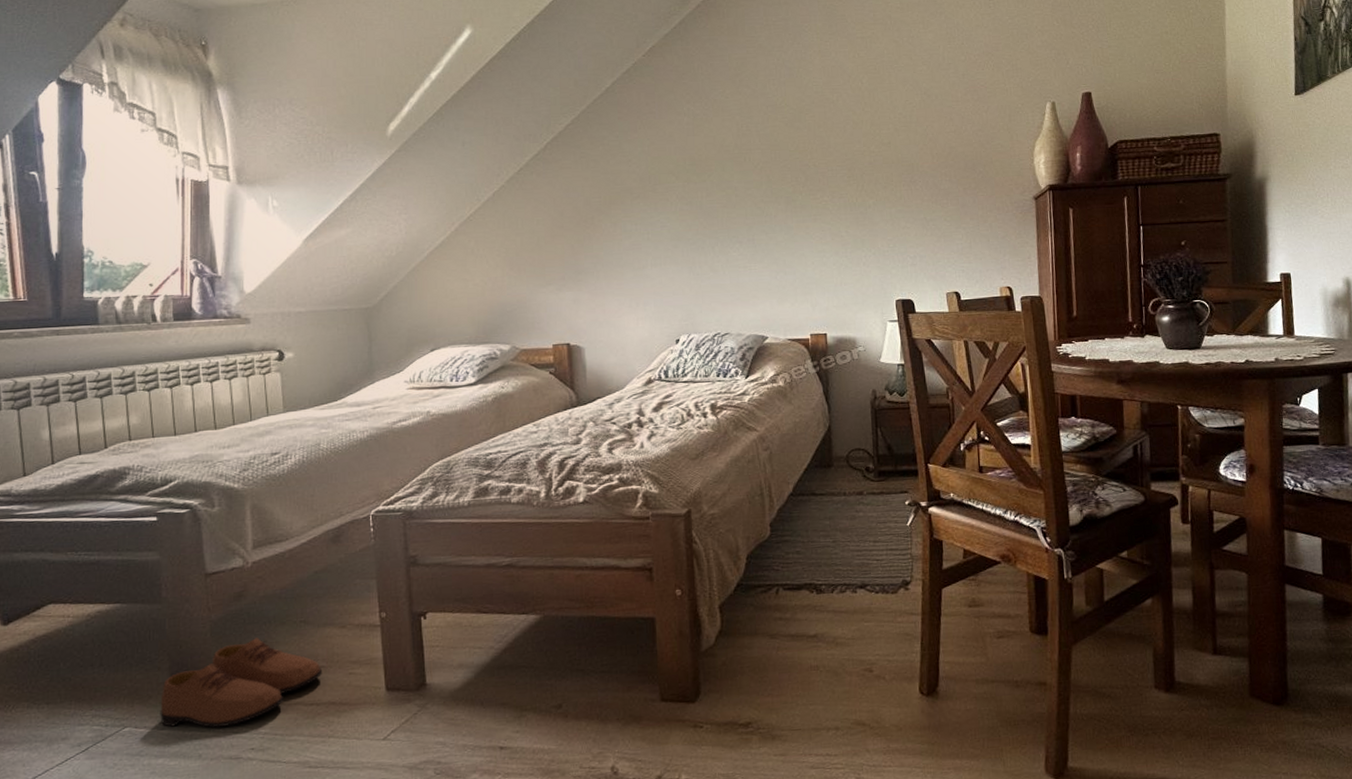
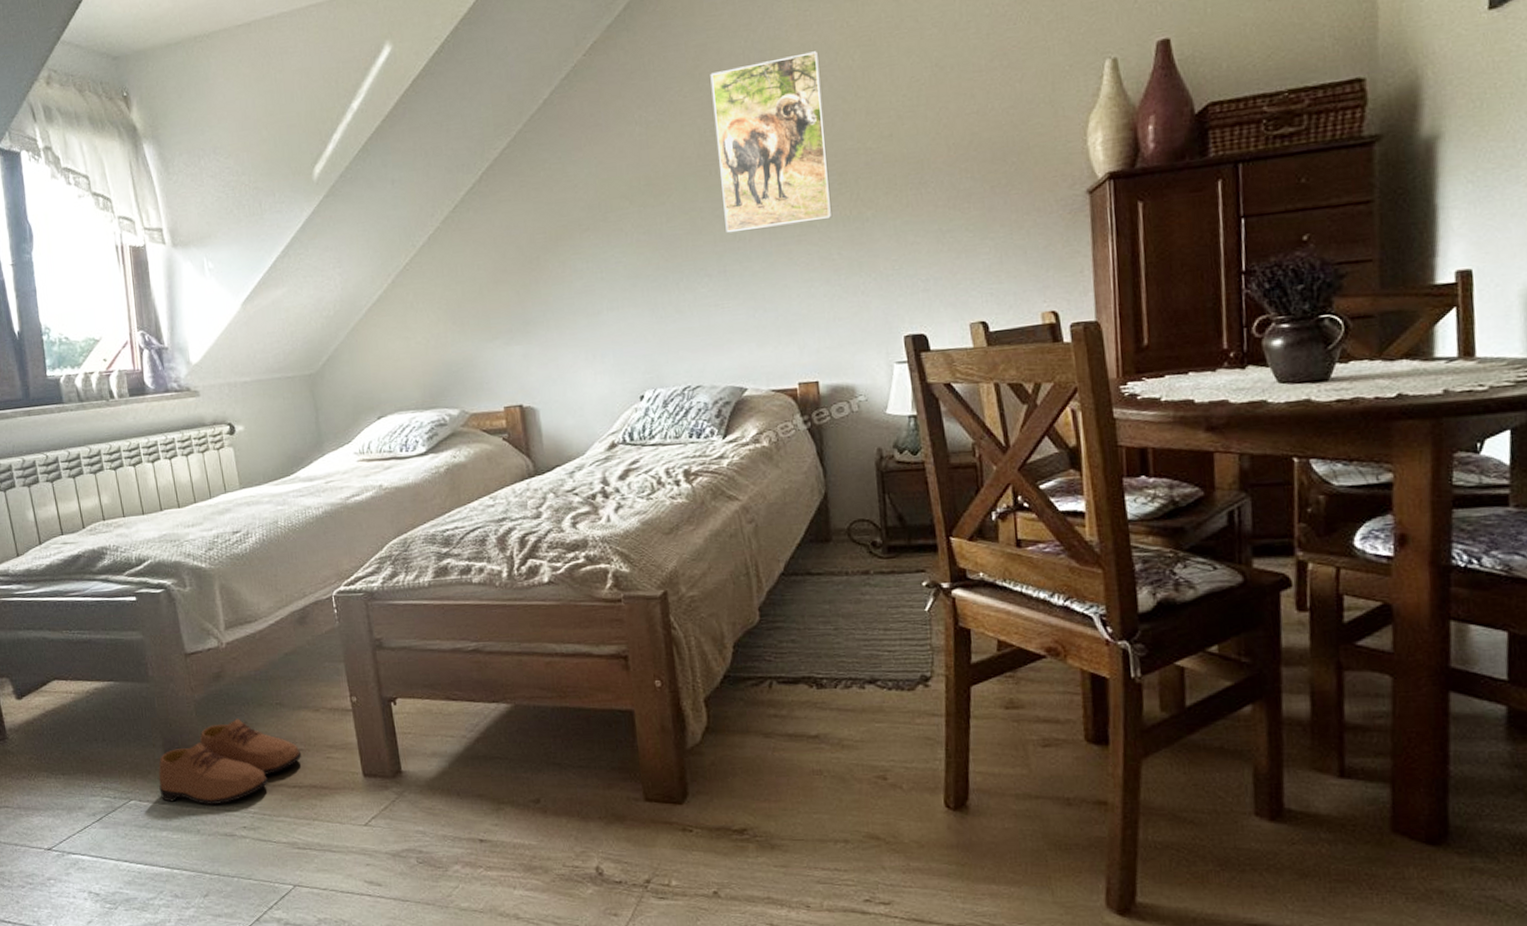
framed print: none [748,73,842,209] -> present [710,51,833,233]

